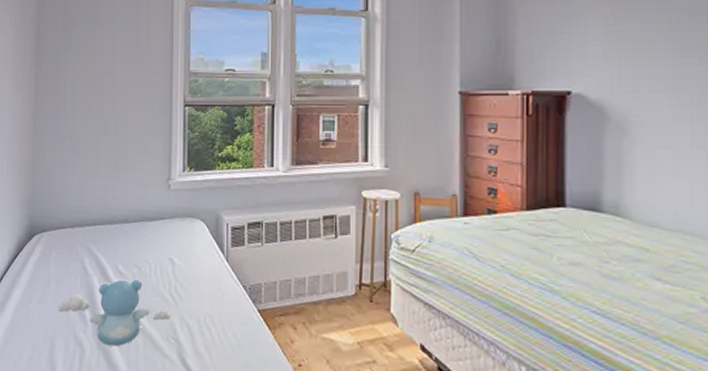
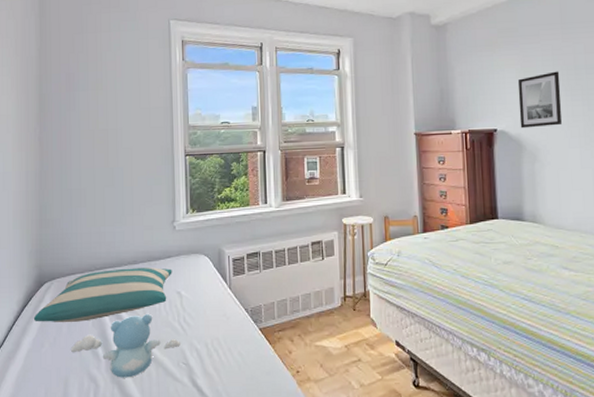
pillow: none [23,226,165,280] -> present [33,267,172,322]
wall art: none [604,18,667,92] -> present [517,71,562,129]

